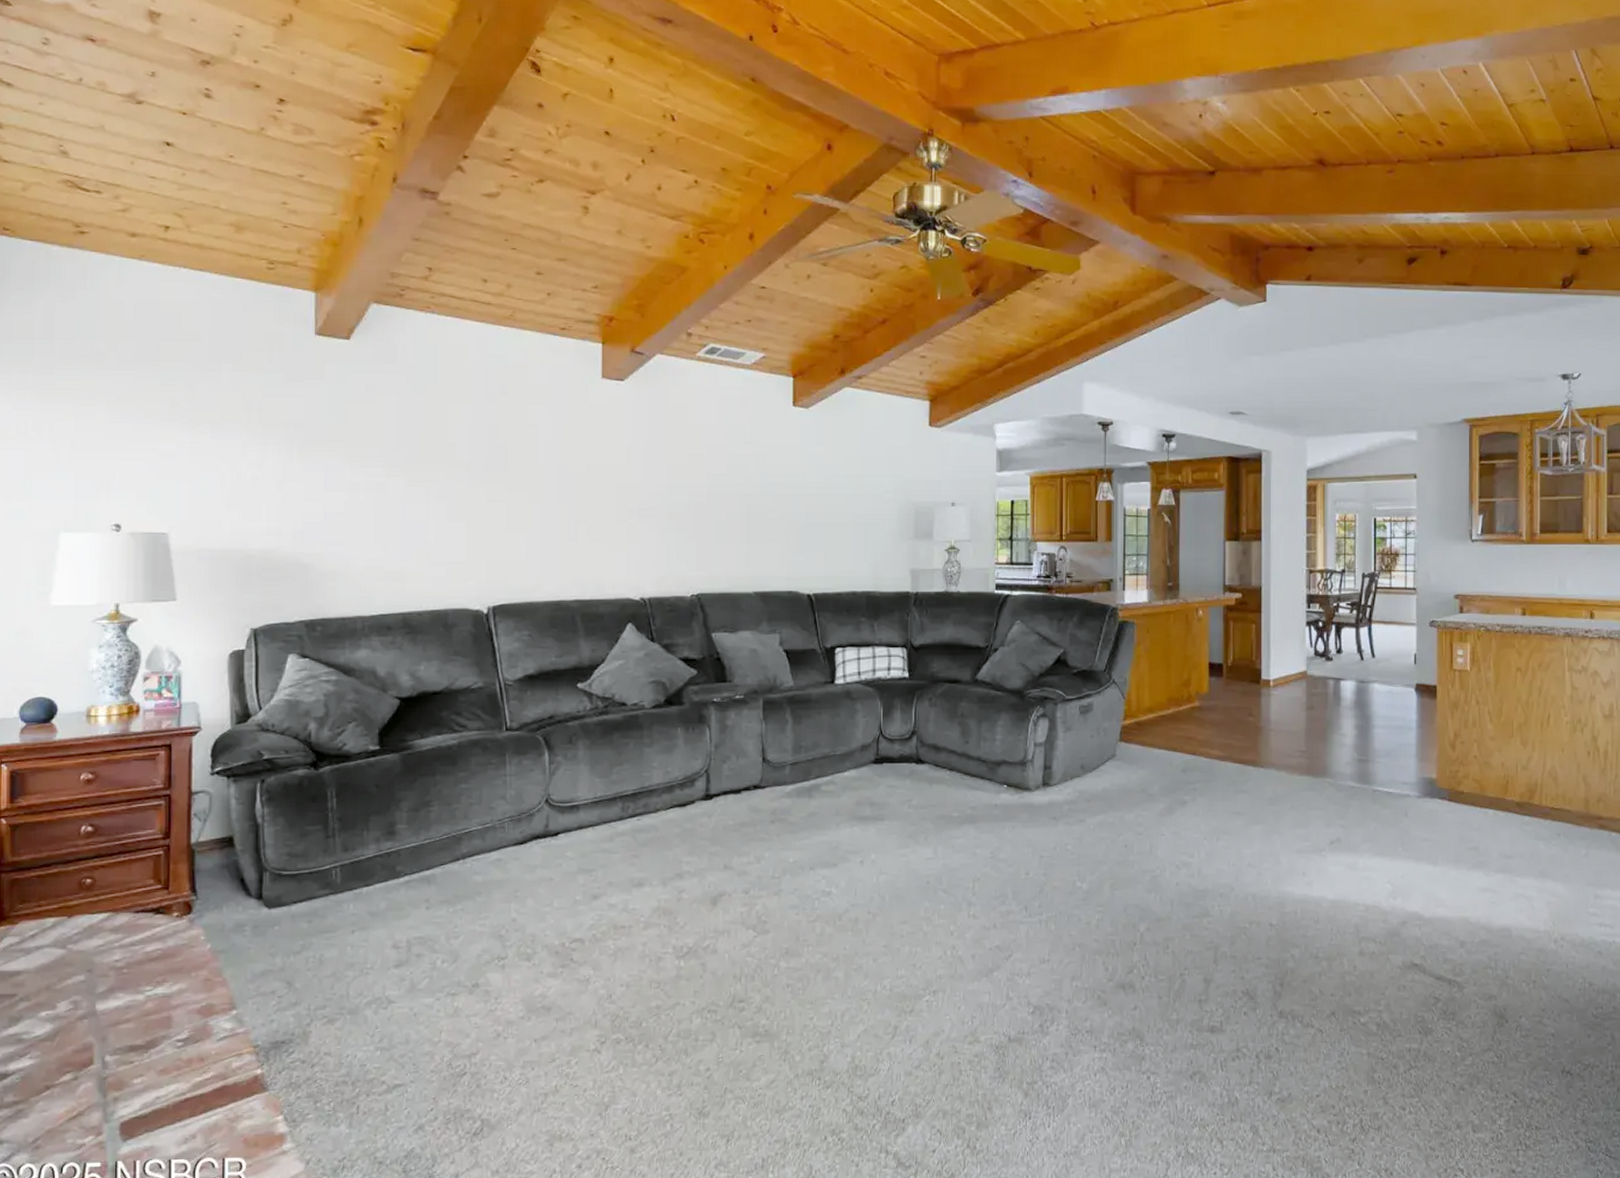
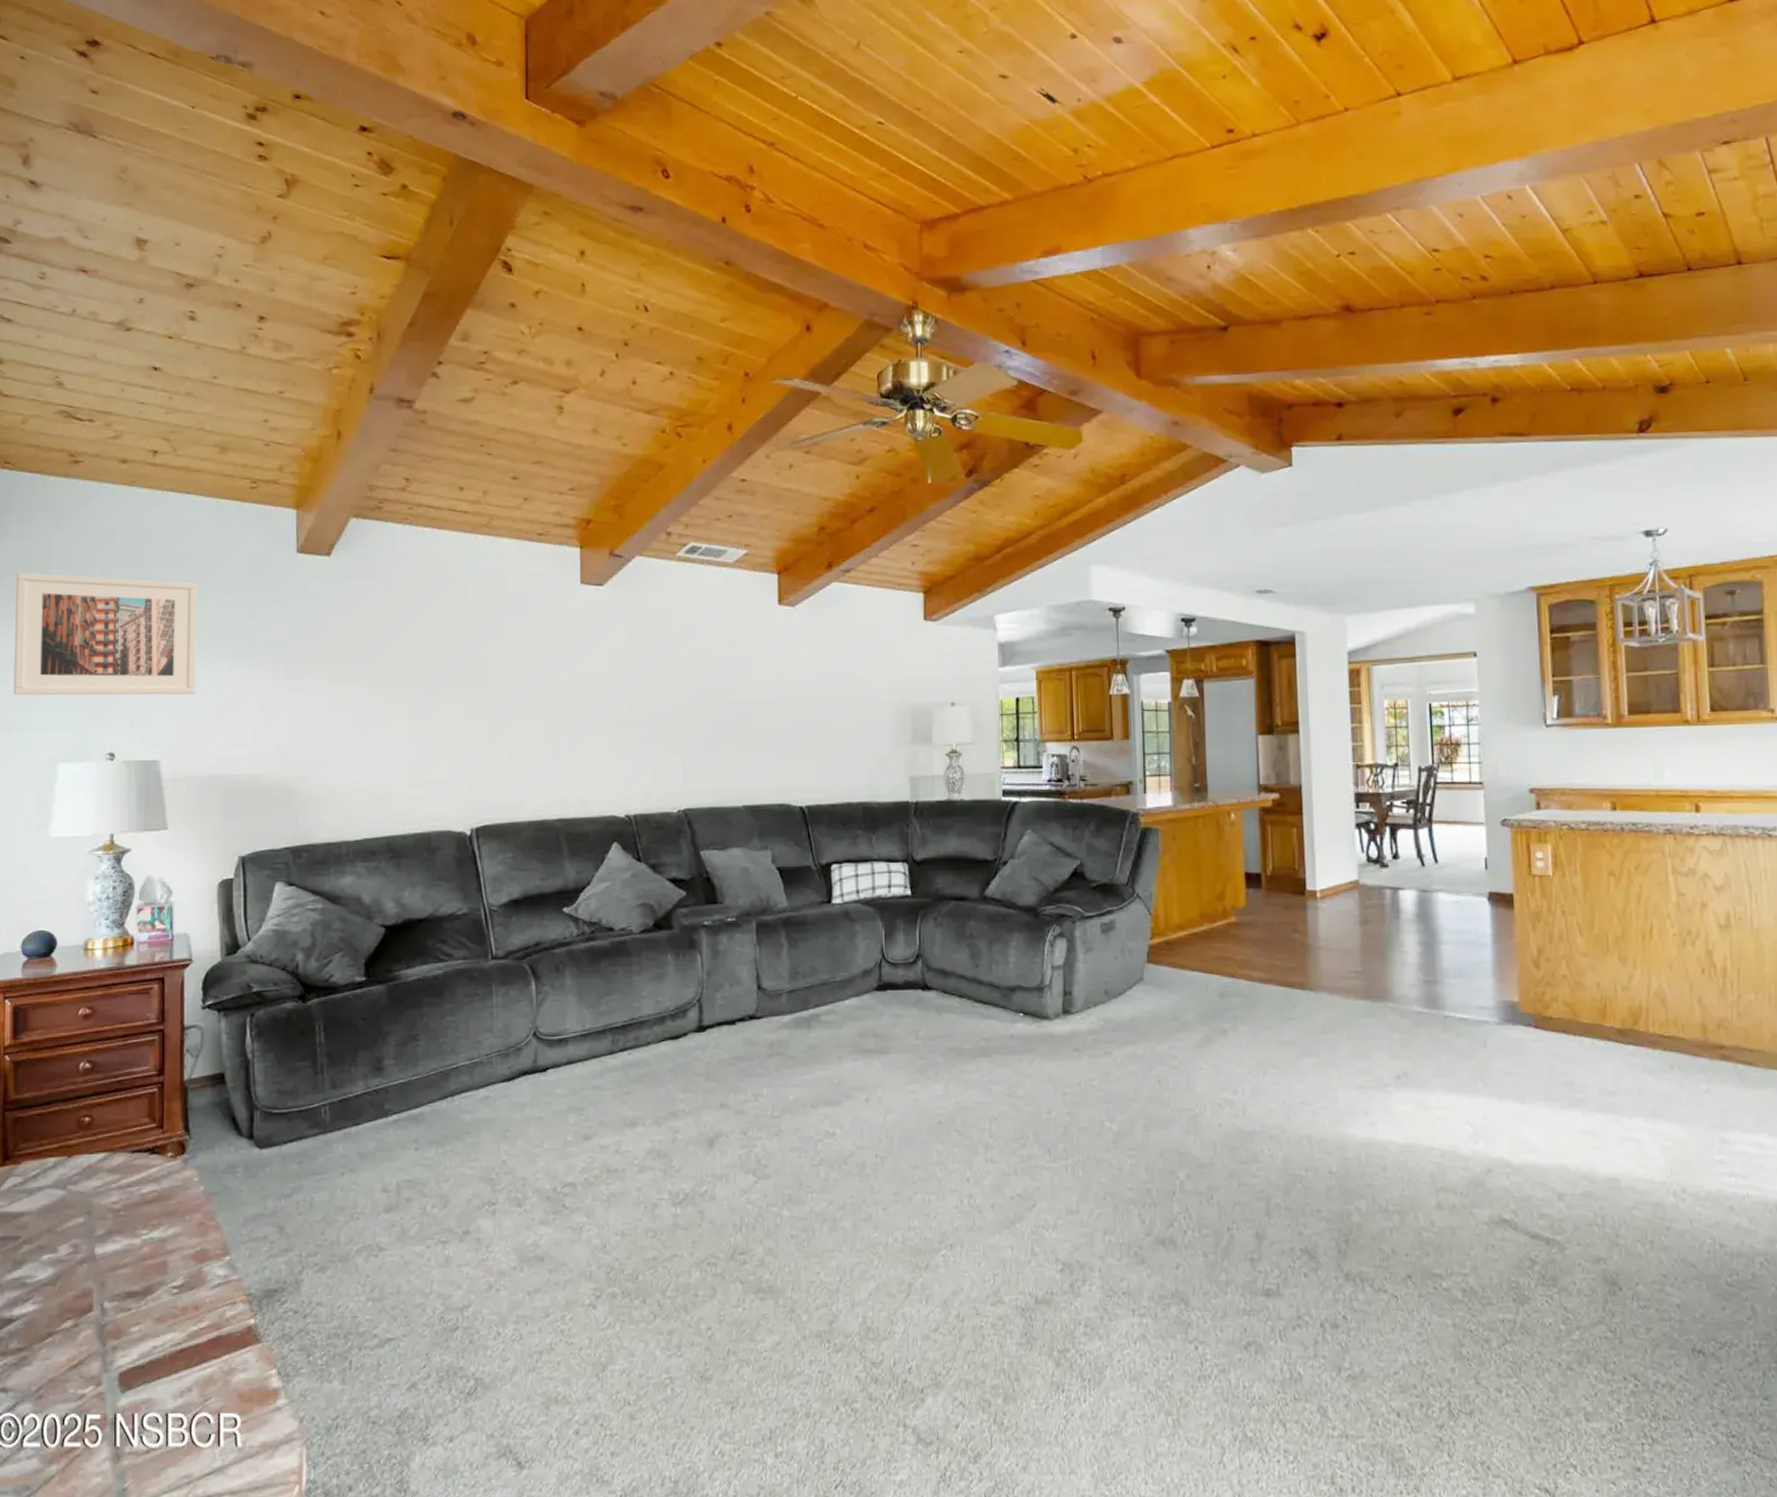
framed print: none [11,341,210,469] -> present [13,572,197,696]

